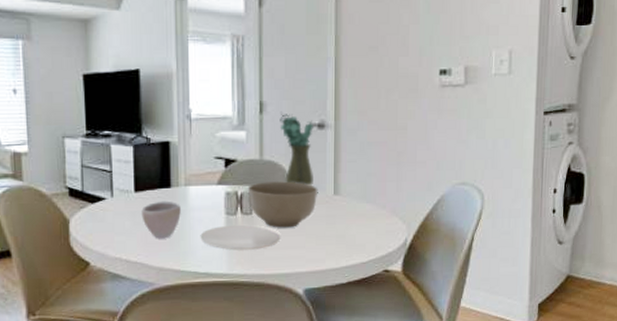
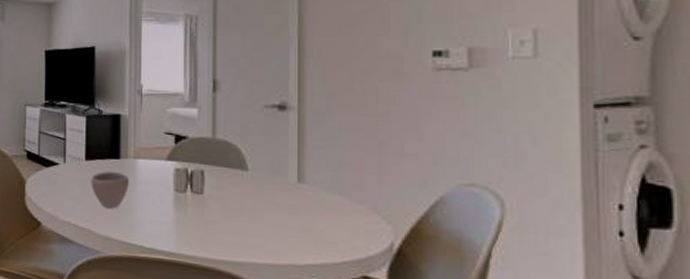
plate: present [200,224,281,251] -> none [147,202,235,232]
bowl: present [247,181,318,228] -> none [198,161,279,213]
vase: present [280,111,314,186] -> none [234,90,273,170]

